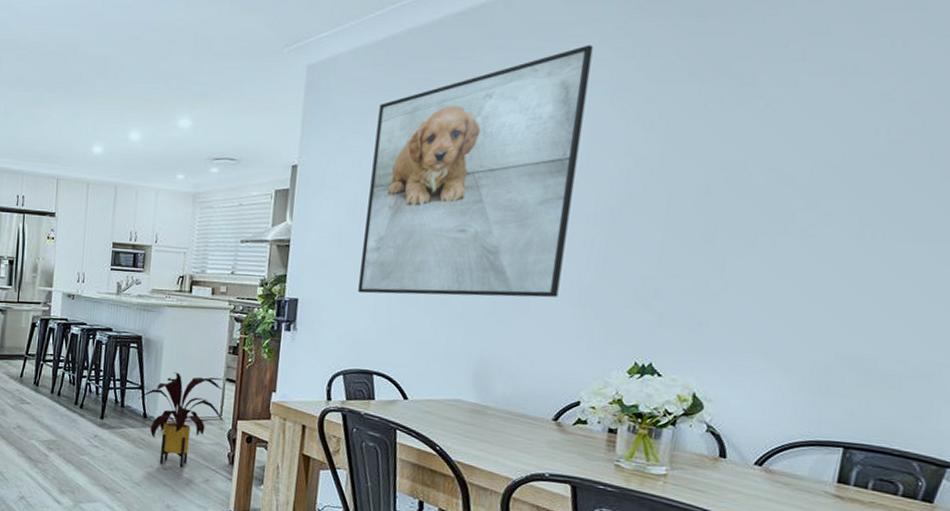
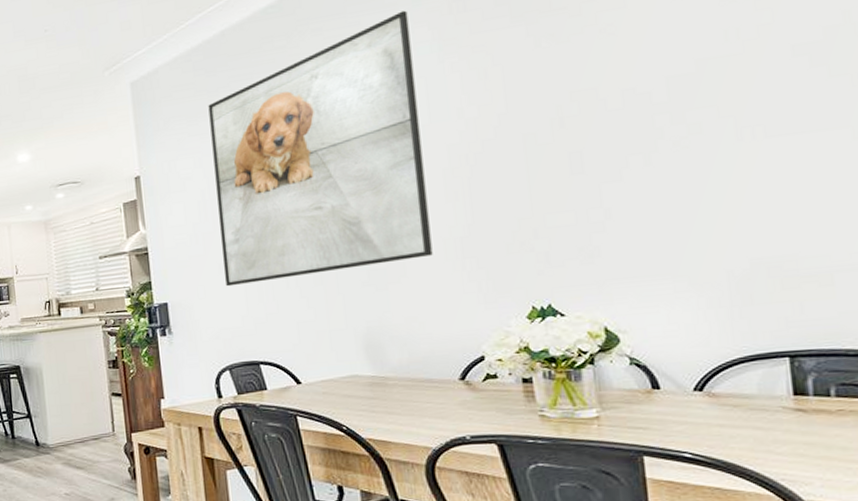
house plant: present [138,372,224,468] -> none [27,393,117,490]

